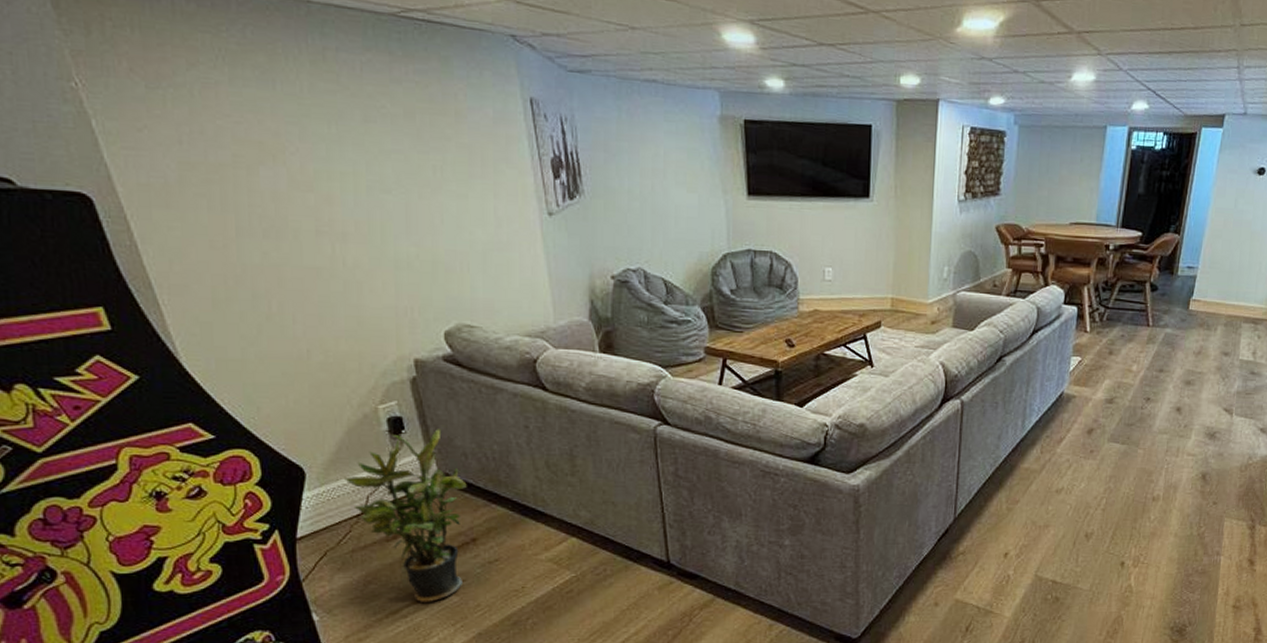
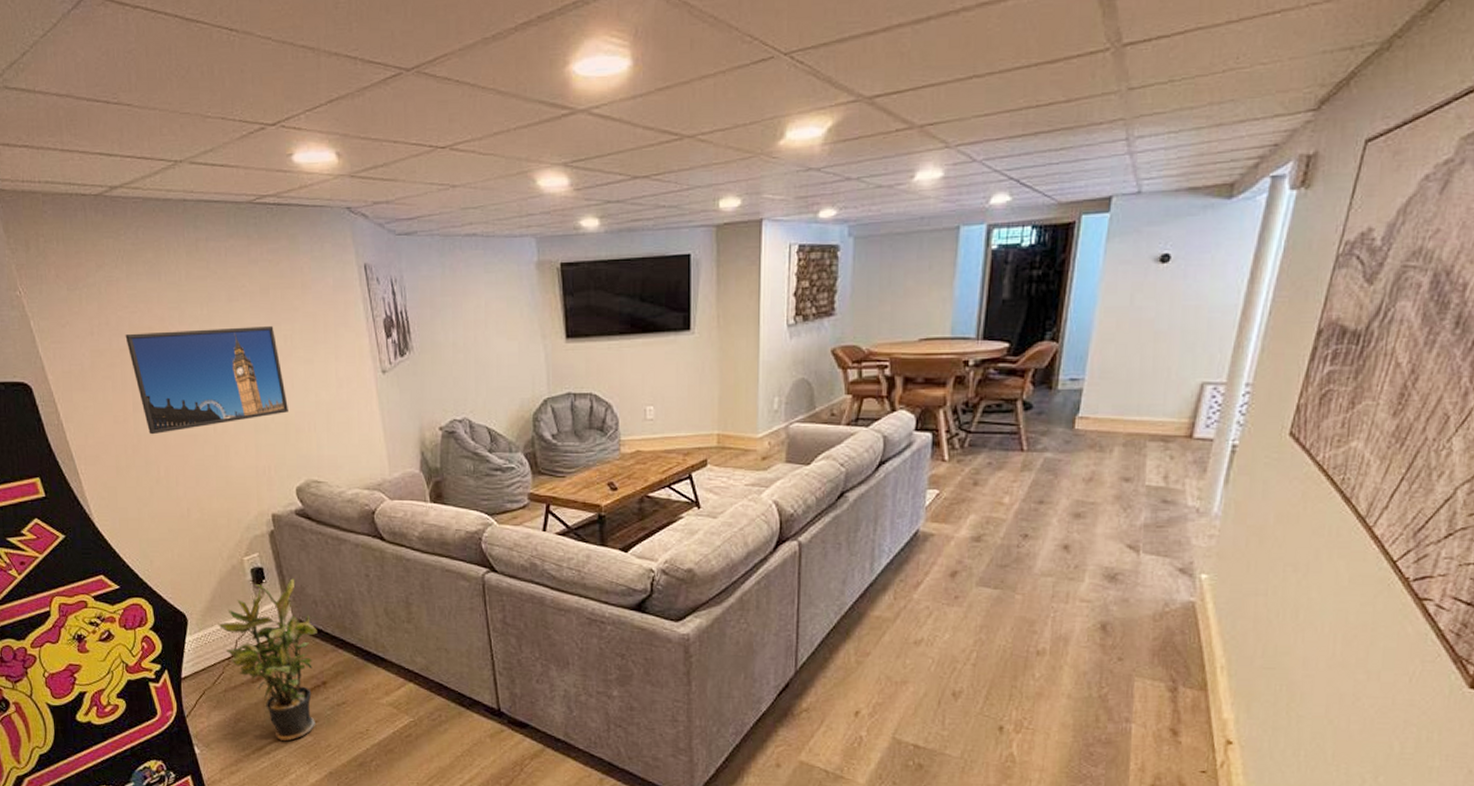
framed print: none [226,146,436,265] -> present [125,326,288,435]

